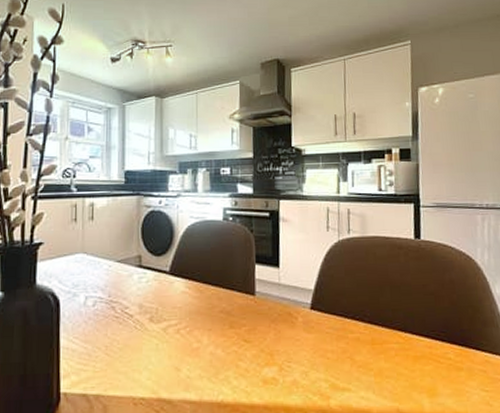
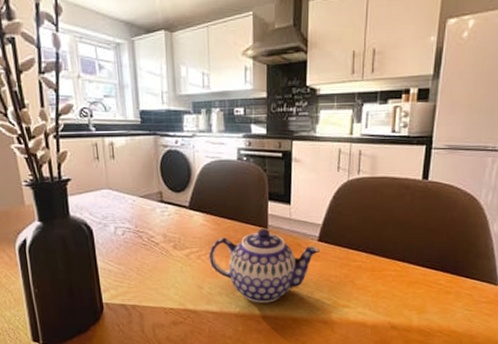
teapot: none [189,295,313,388] -> present [209,228,319,303]

